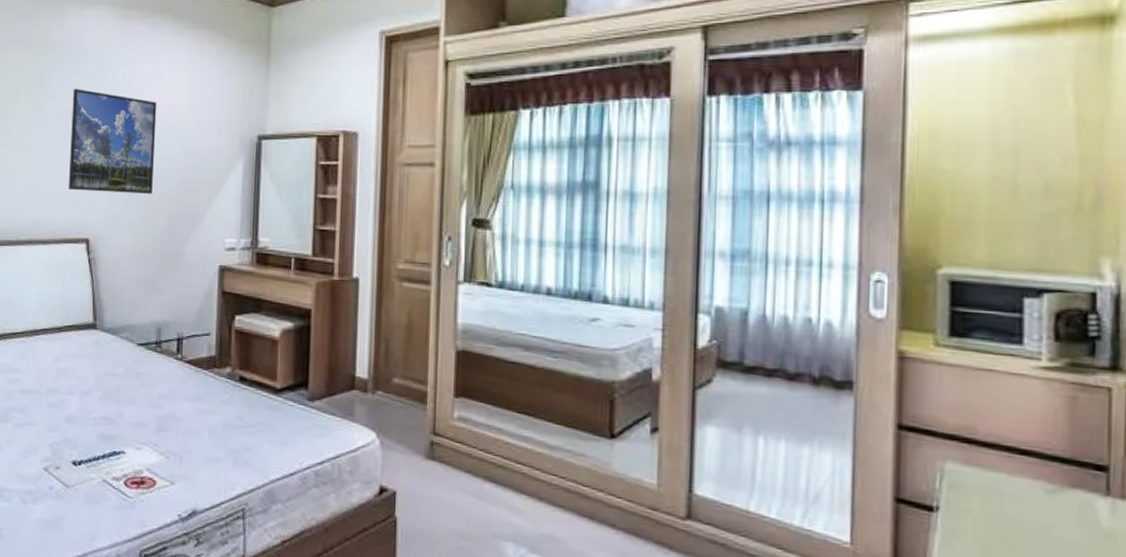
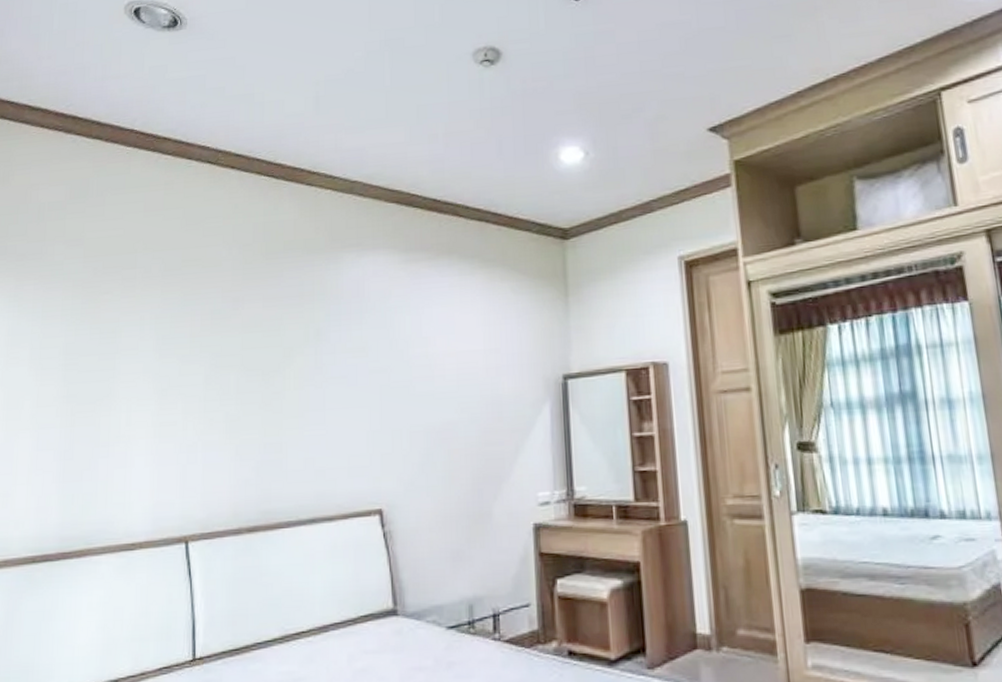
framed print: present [68,89,157,194] -> none [354,341,452,456]

